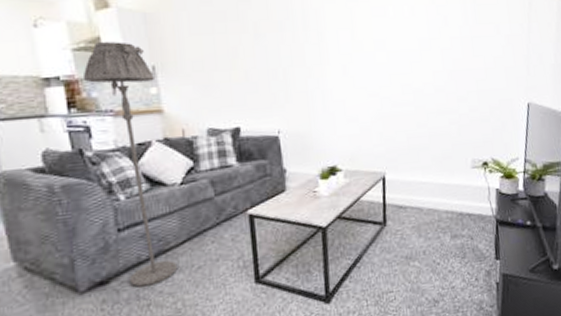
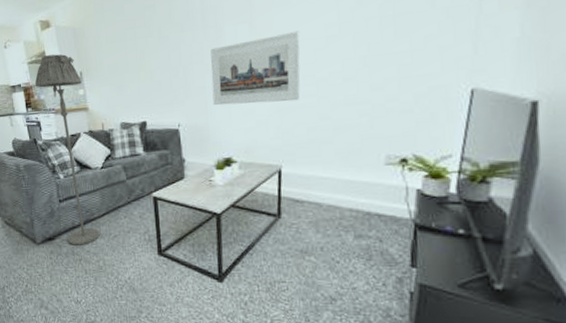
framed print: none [312,42,400,111] -> present [210,30,301,106]

